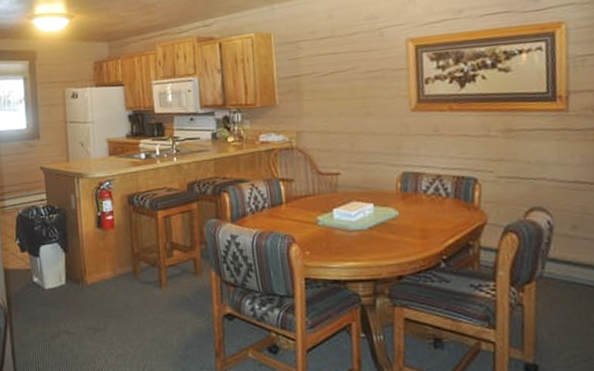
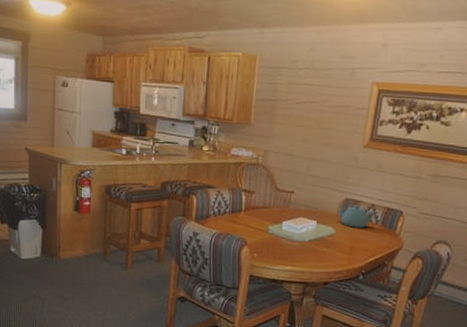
teapot: none [394,178,443,206] -> present [338,203,375,228]

